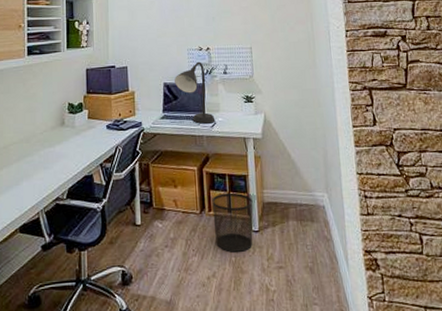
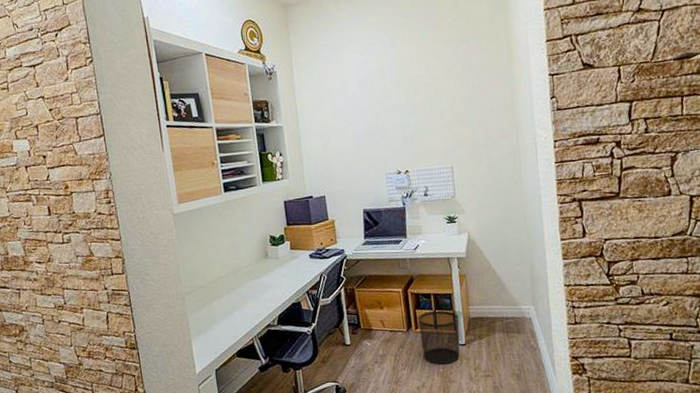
desk lamp: present [174,61,216,124] -> none [374,185,418,247]

